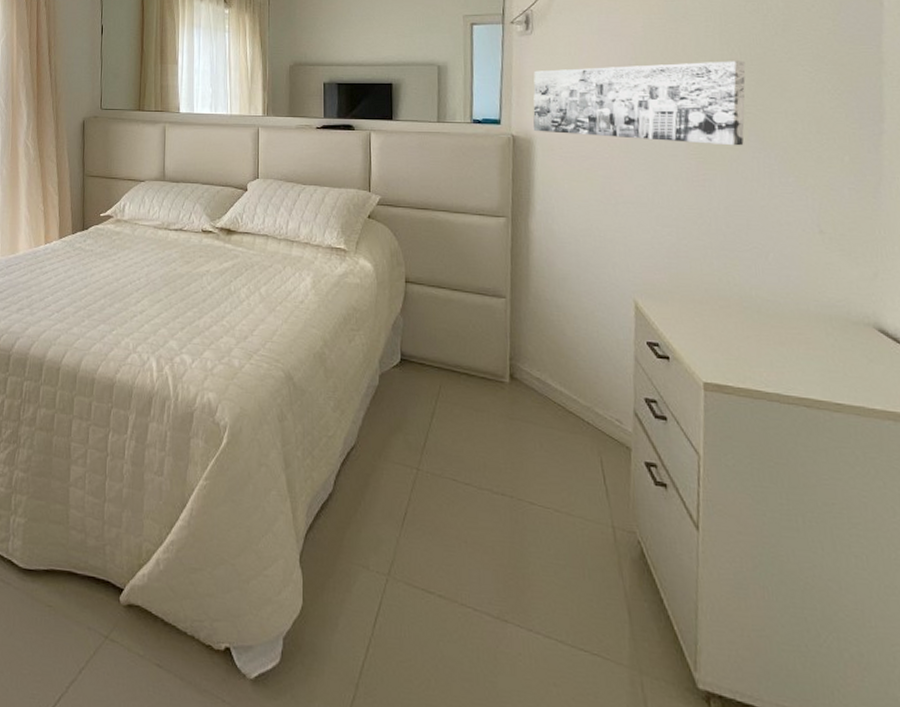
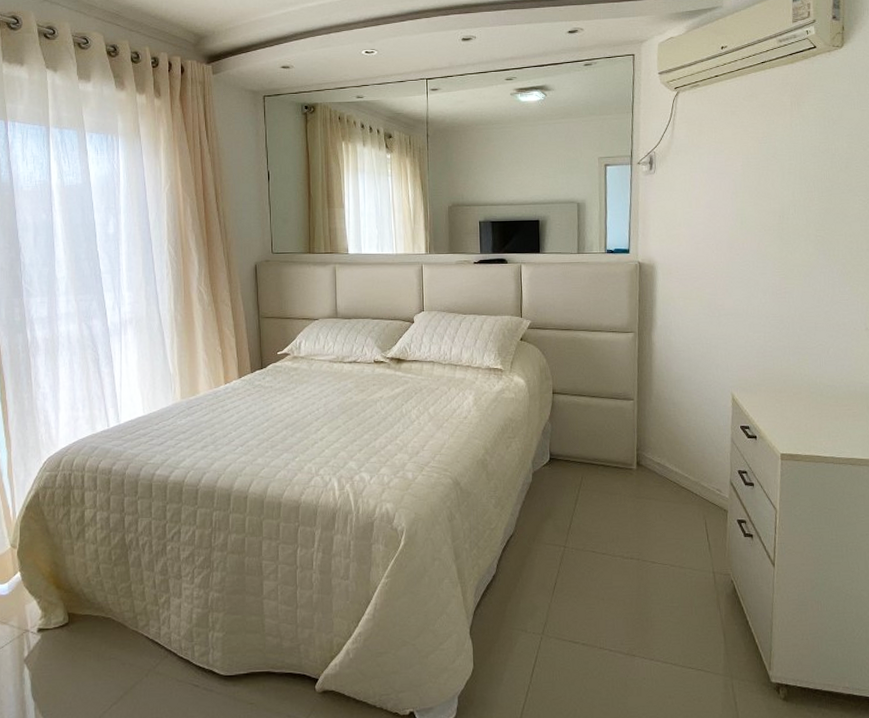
wall art: present [533,61,746,146] -> none [655,193,818,264]

